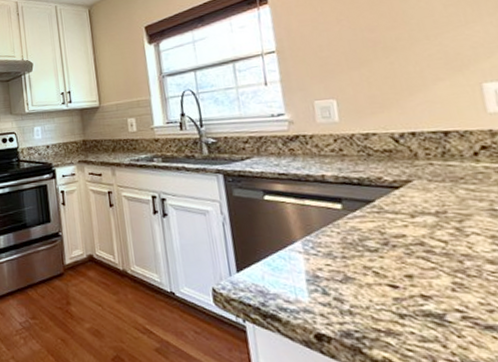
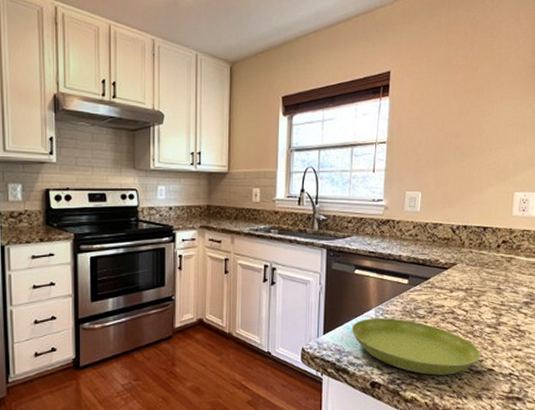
saucer: none [273,252,488,330] -> present [351,318,481,376]

